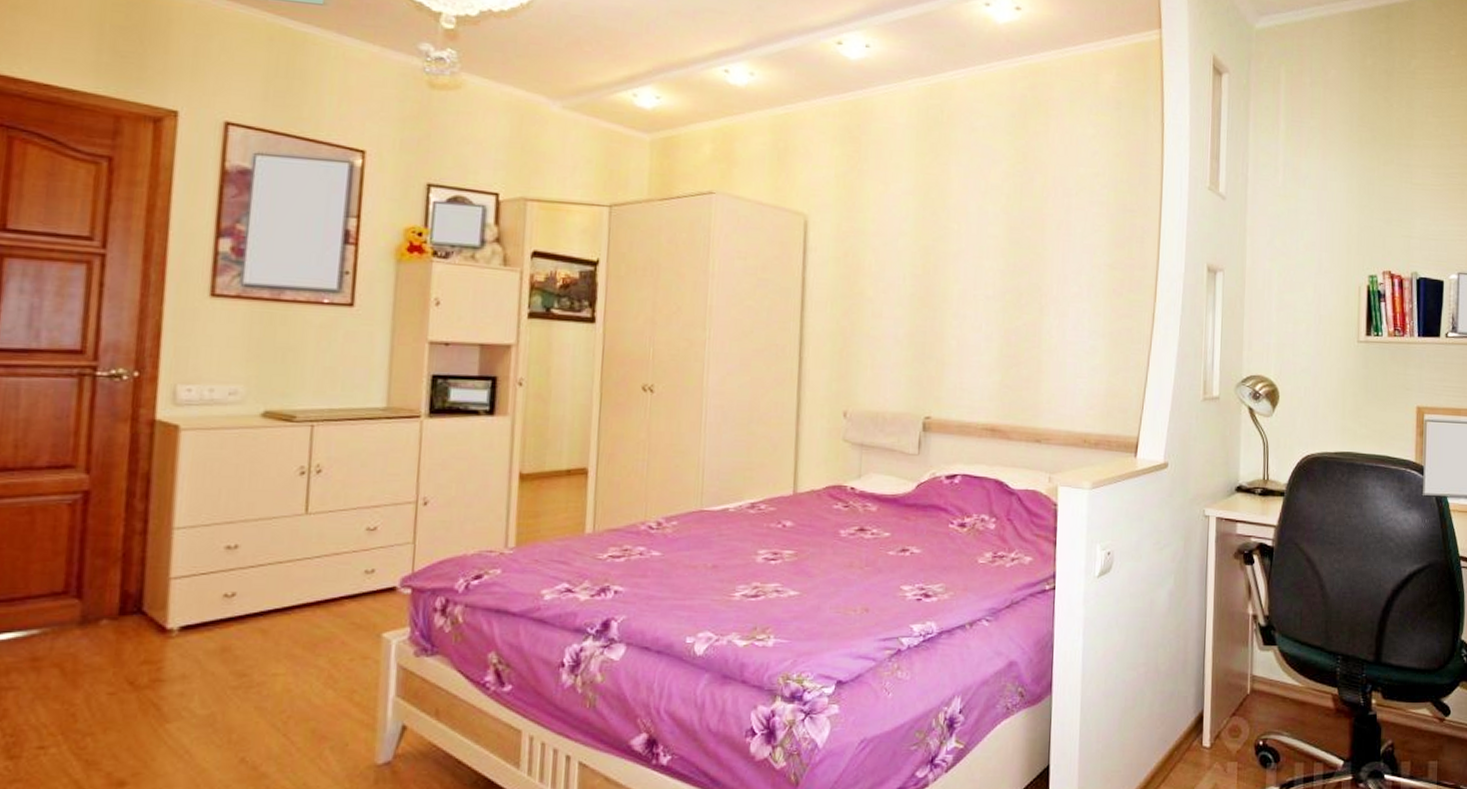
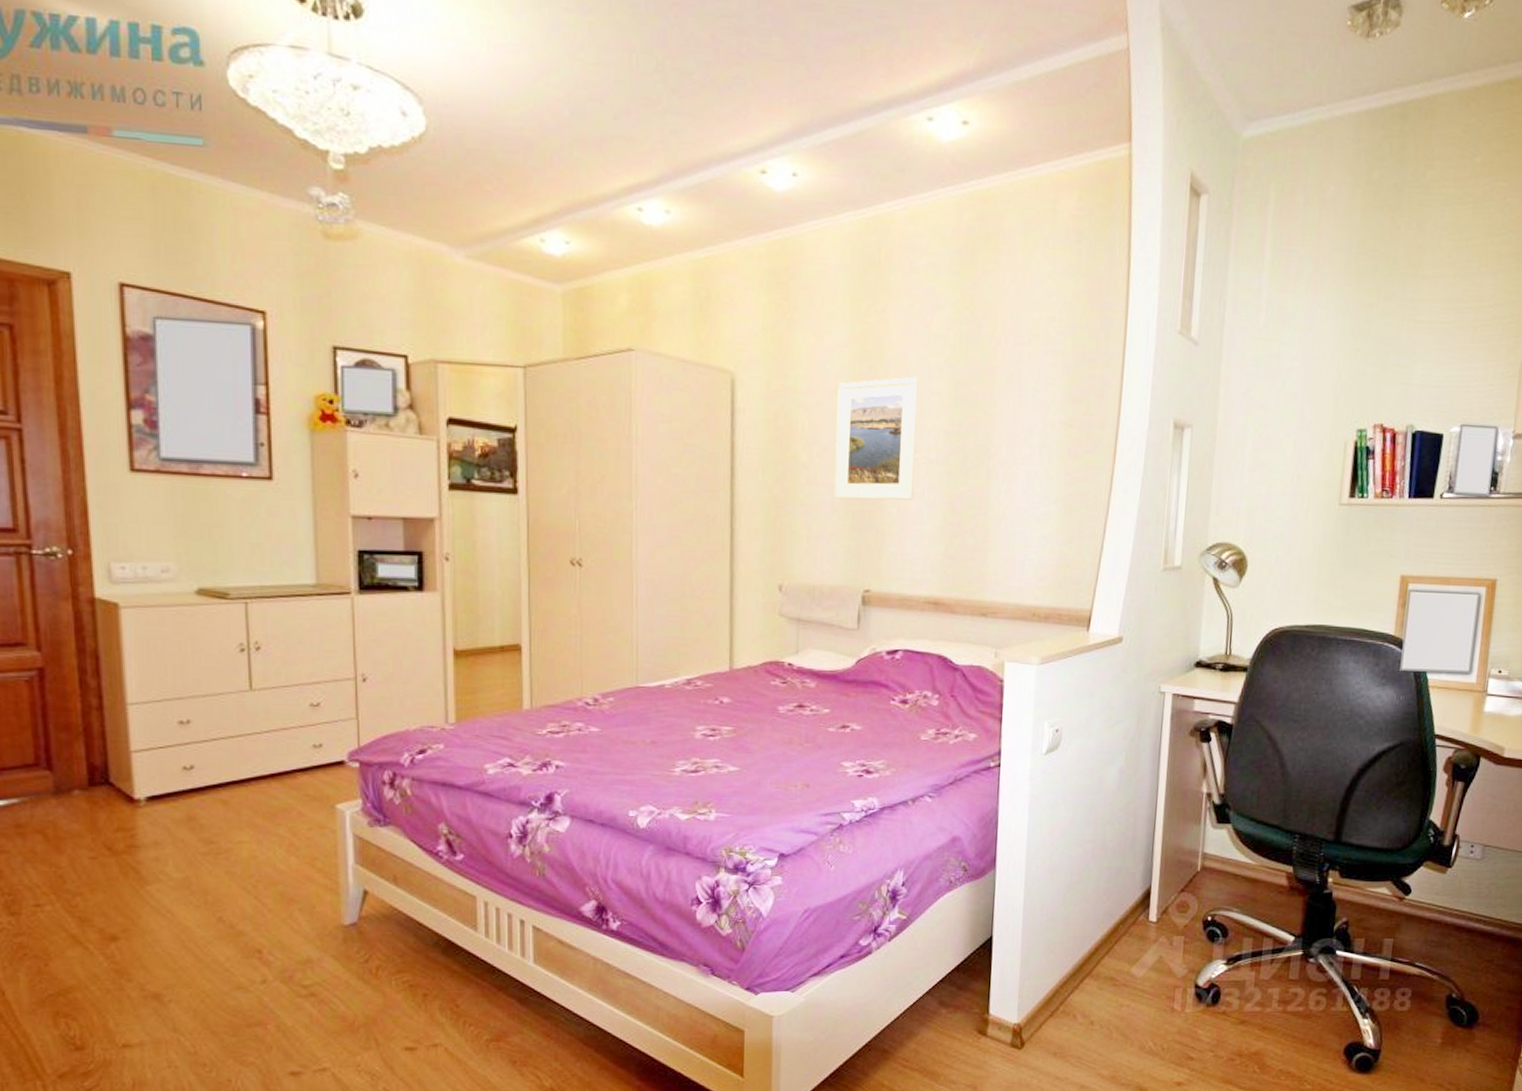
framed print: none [897,221,978,333] -> present [833,376,920,501]

